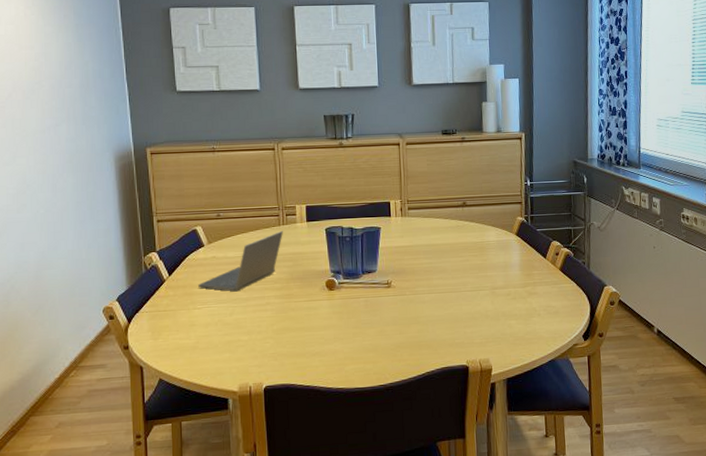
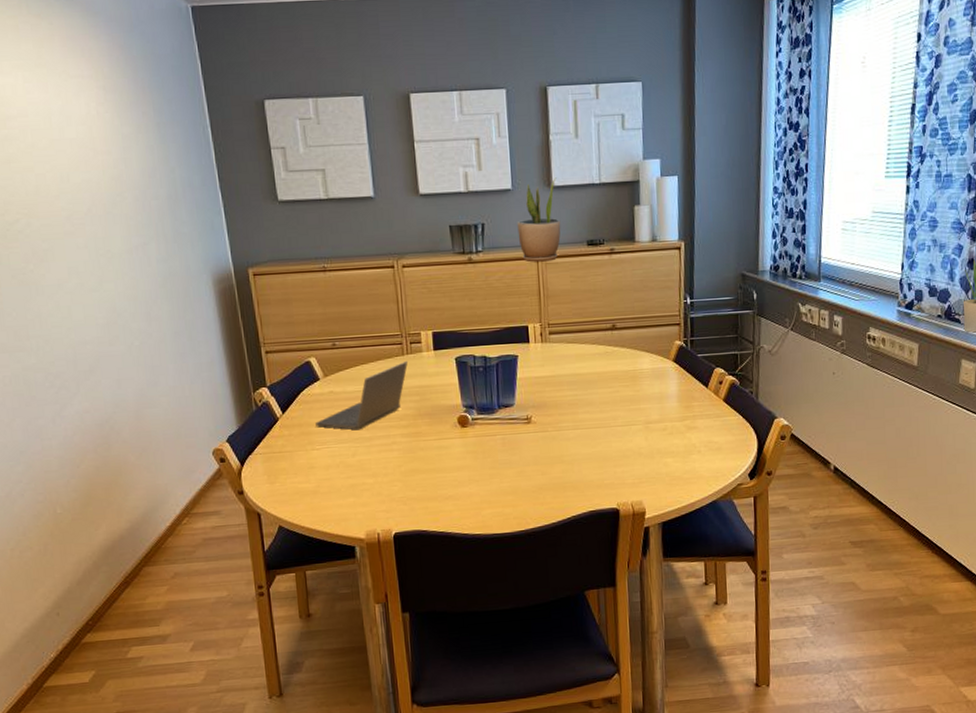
potted plant: none [382,77,420,148] -> present [517,177,561,263]

